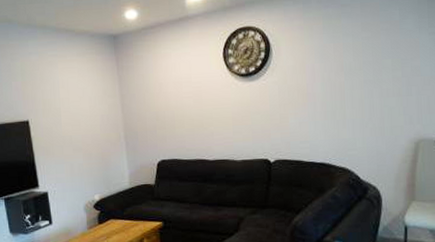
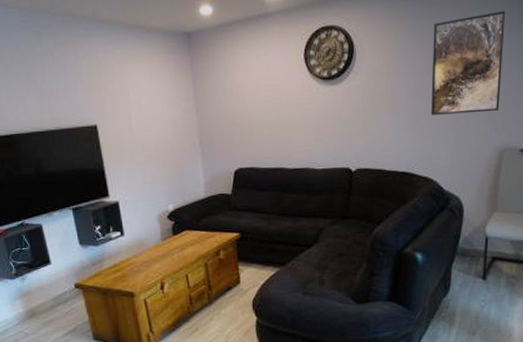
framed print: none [345,10,416,108] -> present [430,10,506,115]

